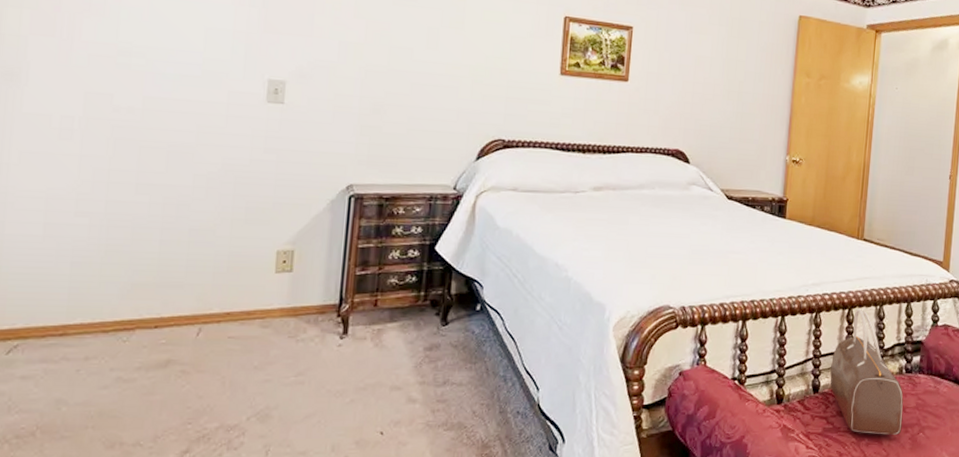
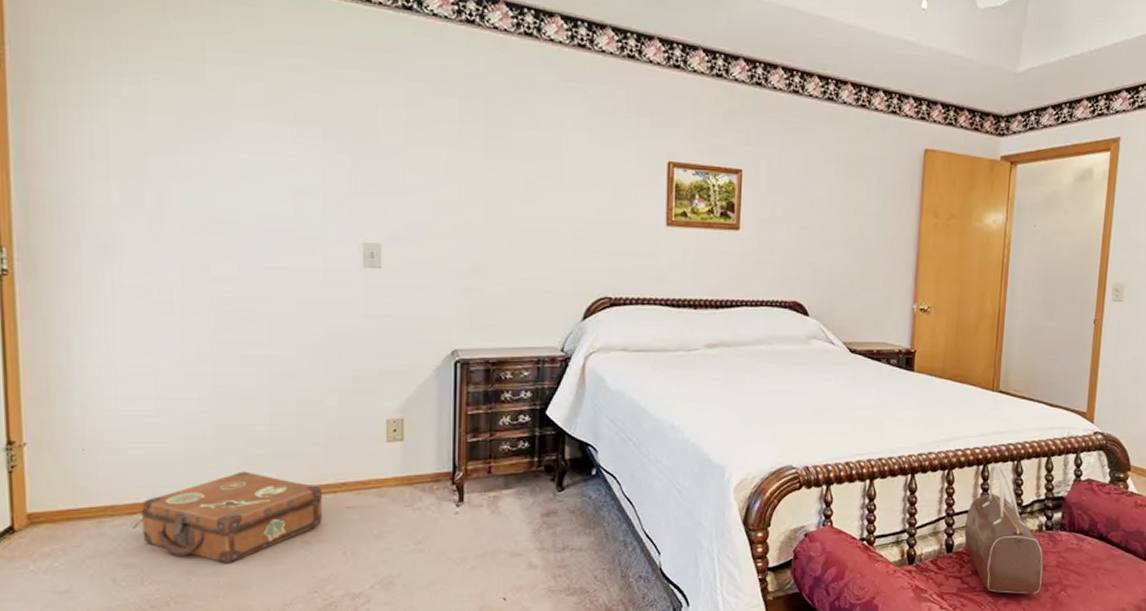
suitcase: none [15,299,206,393] -> present [142,471,323,564]

